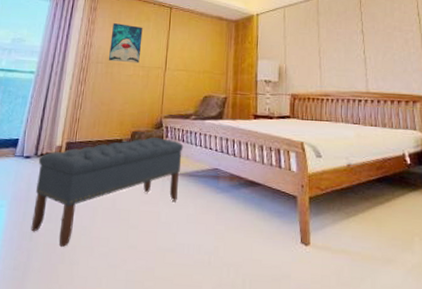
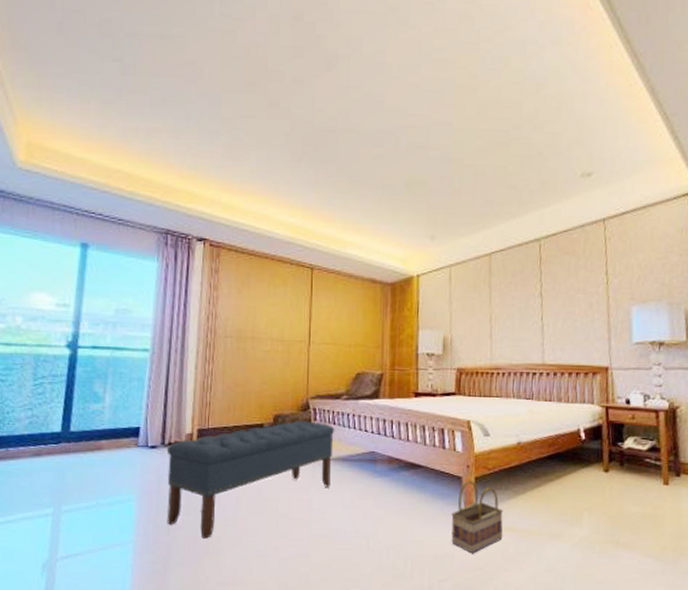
wall art: present [109,23,143,64] -> none [240,288,279,337]
basket: none [287,200,337,276] -> present [451,481,504,554]

